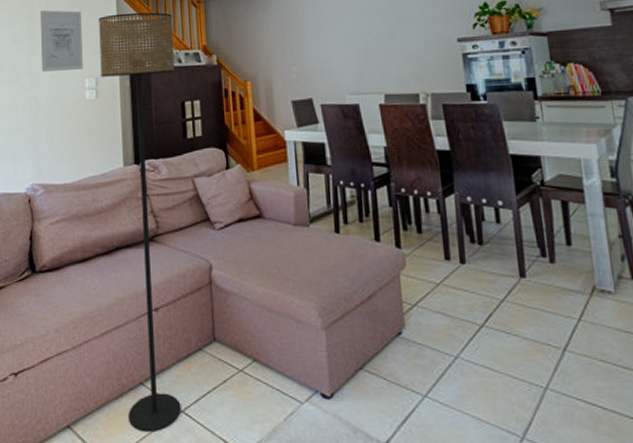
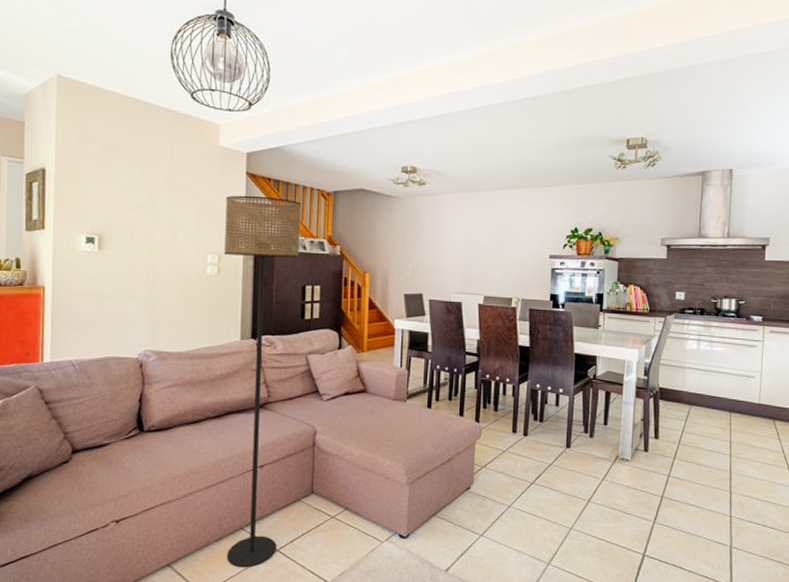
wall art: present [40,10,83,72] -> none [161,181,208,245]

